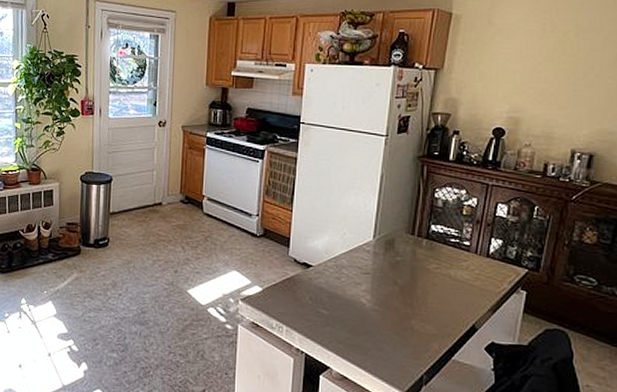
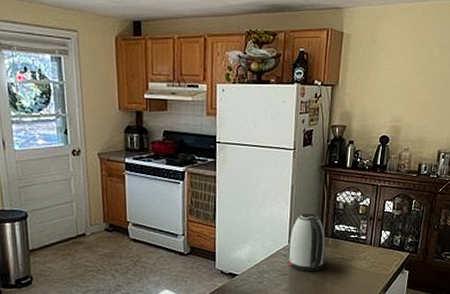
kettle: none [372,207,418,275] -> present [289,213,325,272]

